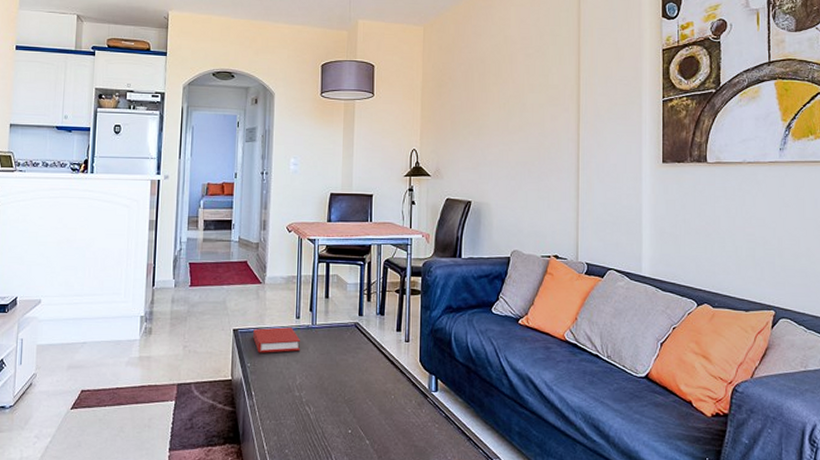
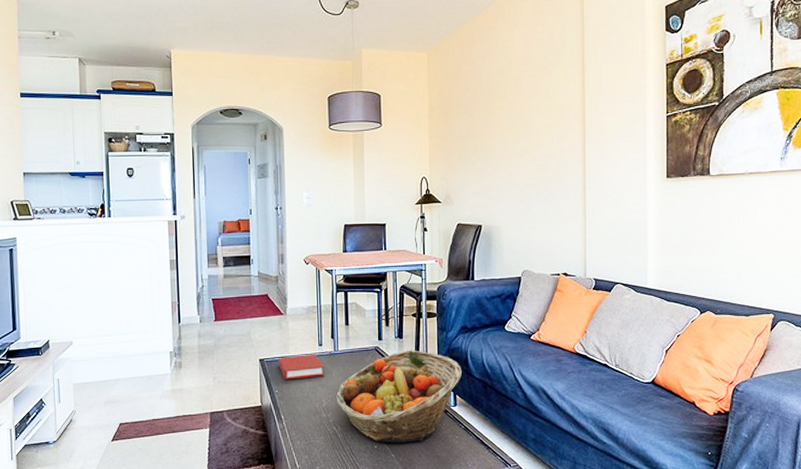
fruit basket: none [310,328,444,429] -> present [335,350,462,443]

